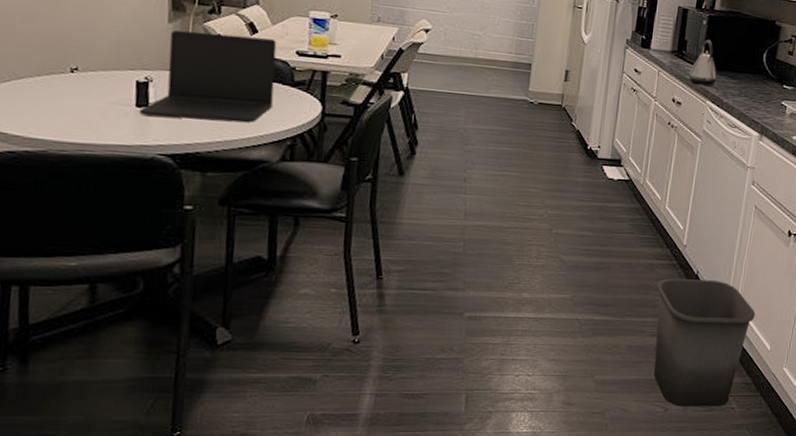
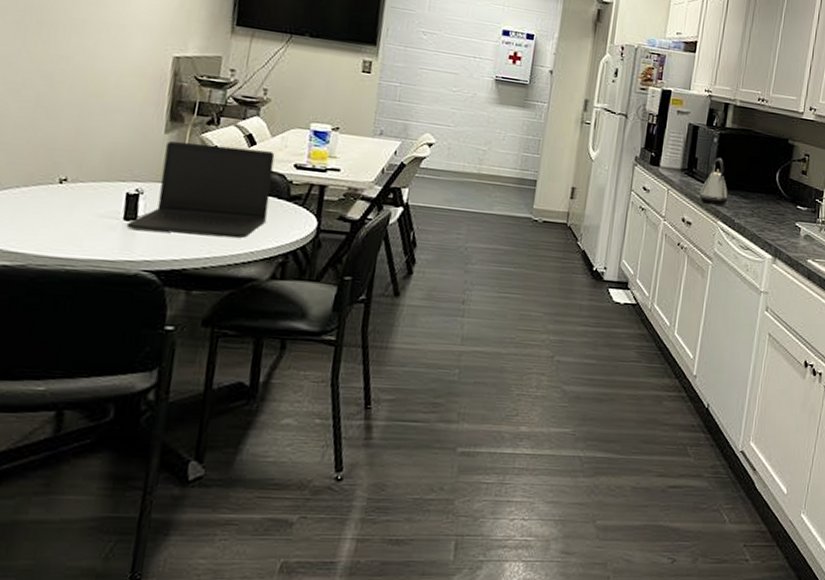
waste bin: present [654,278,756,407] -> none [660,412,771,558]

